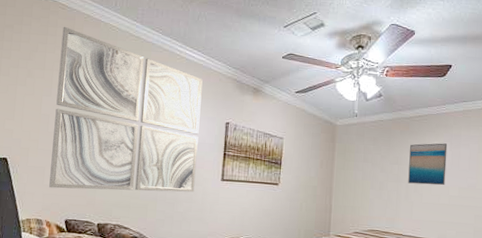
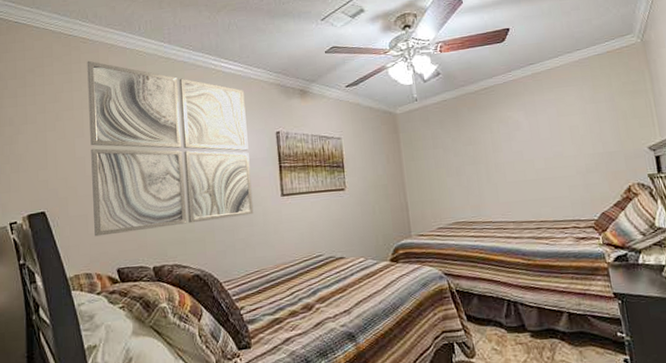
wall art: present [408,143,448,186] -> none [481,112,529,164]

